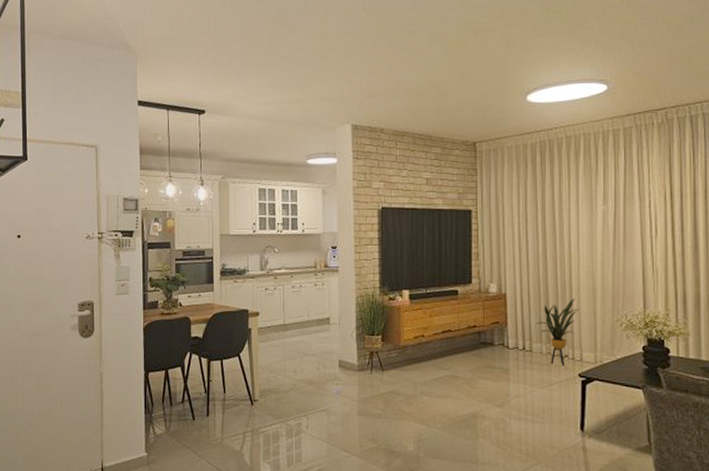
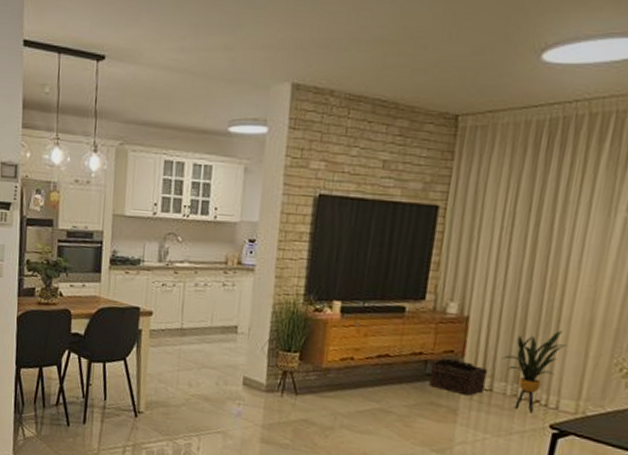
basket: none [483,328,527,358] -> present [429,358,488,396]

